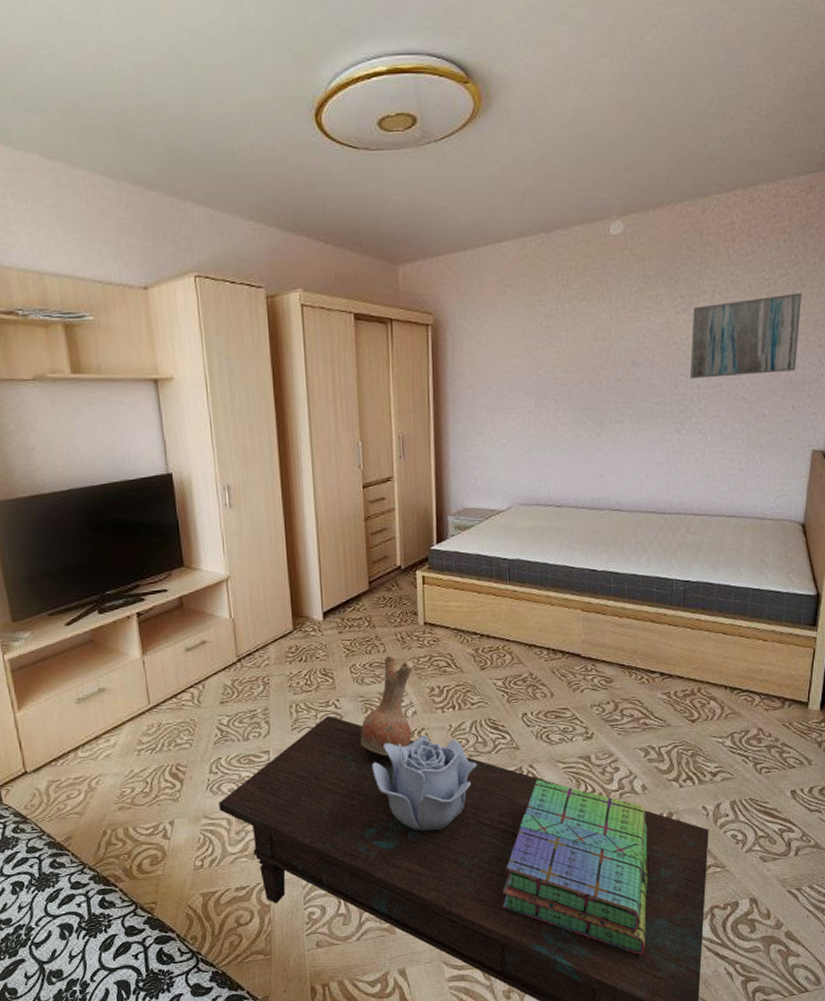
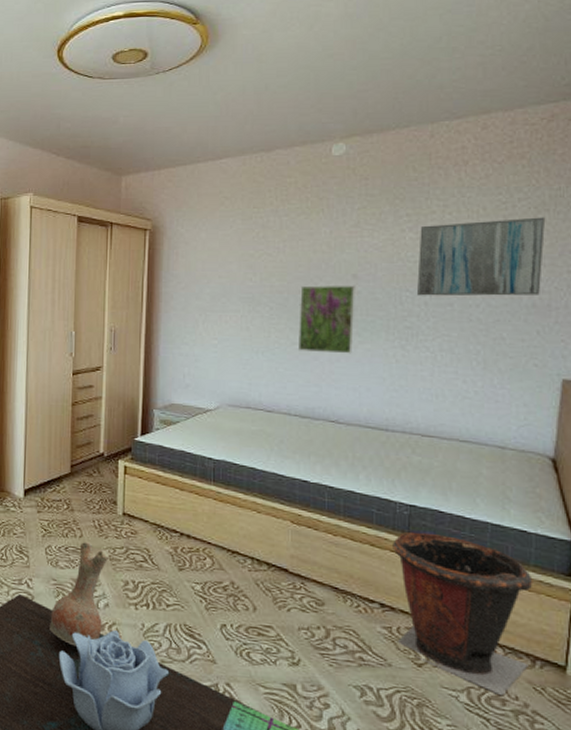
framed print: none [583,372,635,443] -> present [299,285,355,354]
waste bin: none [670,604,785,736] -> present [393,532,533,697]

